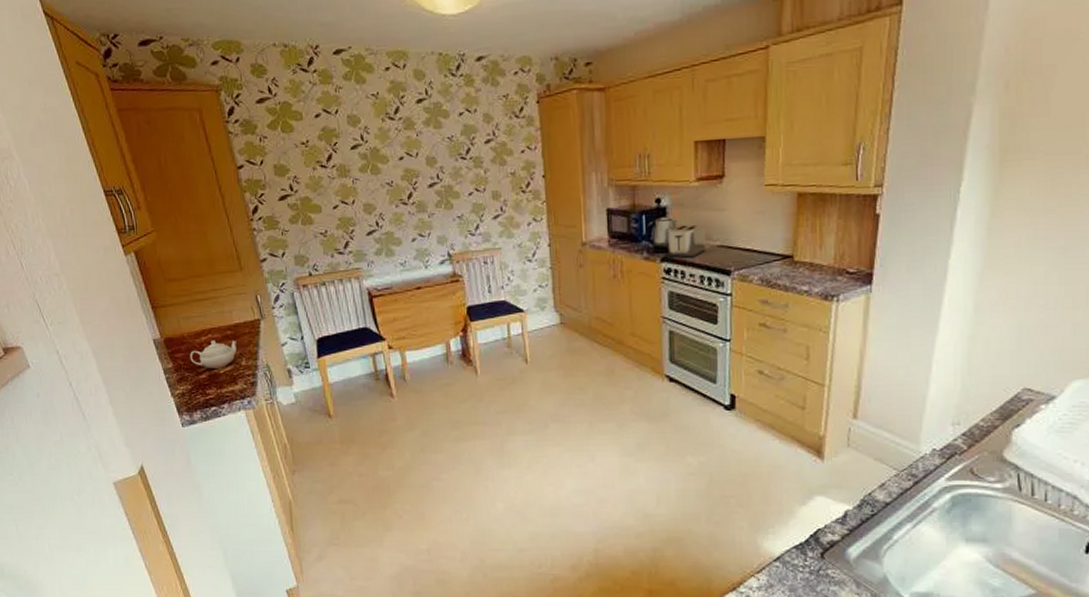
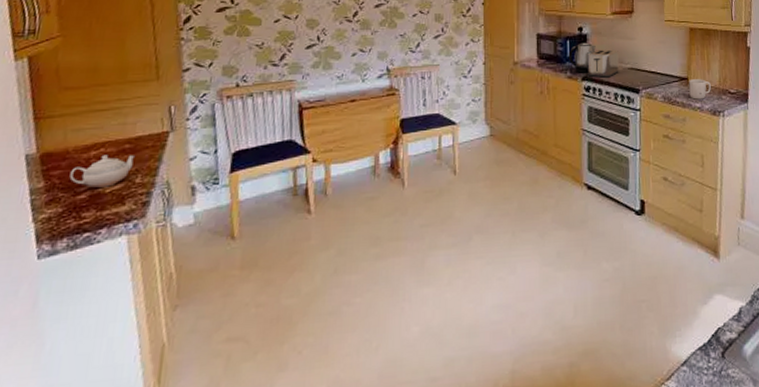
mug: none [794,256,823,282] -> present [689,79,711,100]

